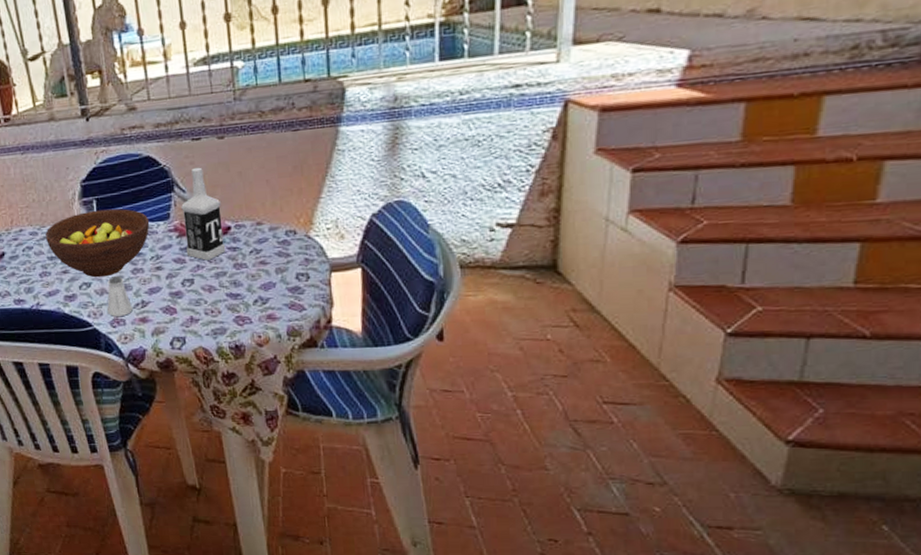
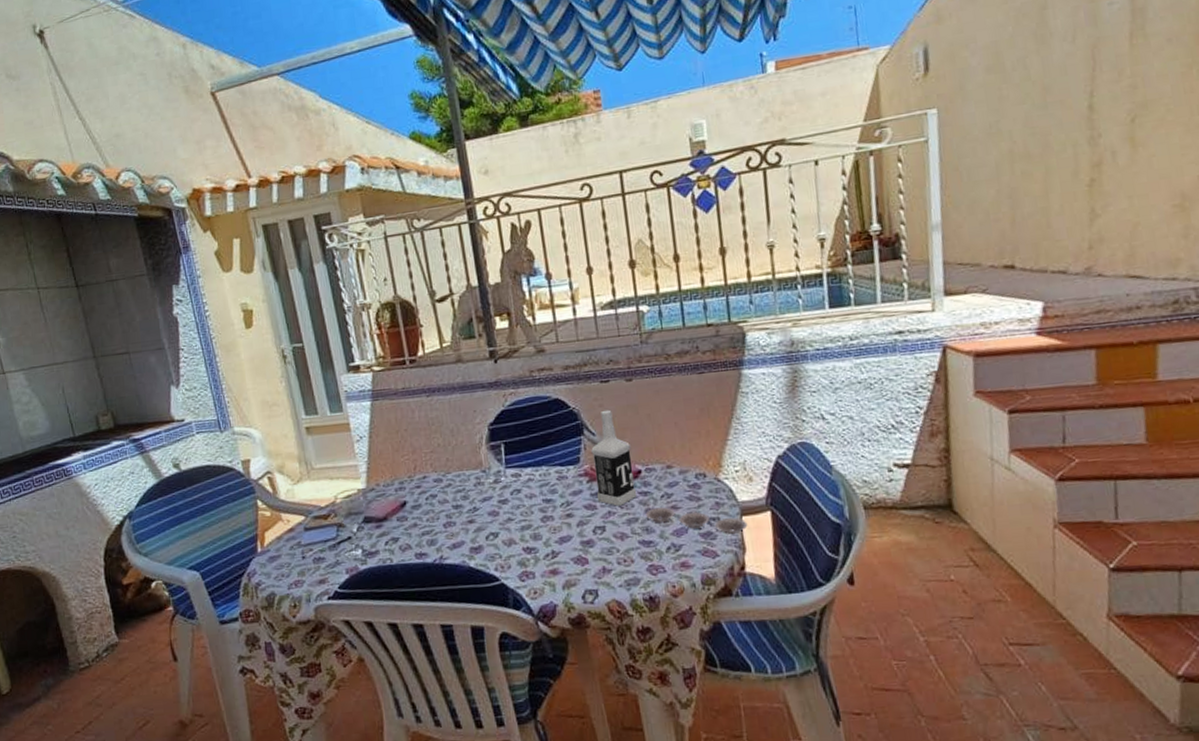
fruit bowl: present [45,208,150,278] -> none [450,452,560,527]
saltshaker: present [106,276,133,317] -> none [515,525,542,570]
plate: none [234,262,337,290] -> present [645,507,748,535]

